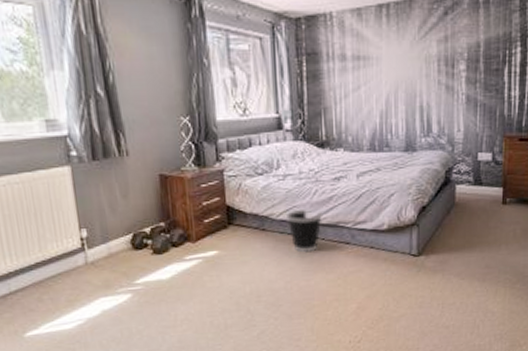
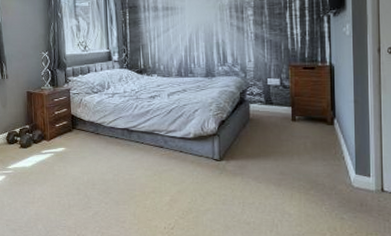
wastebasket: present [287,210,322,253] -> none [115,120,142,153]

